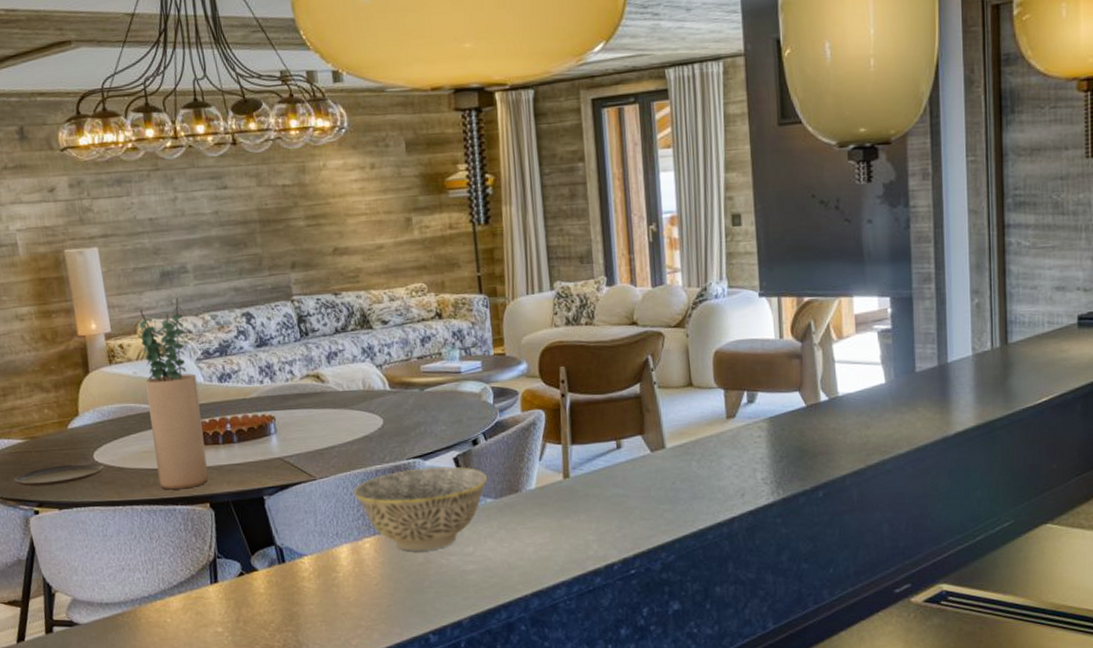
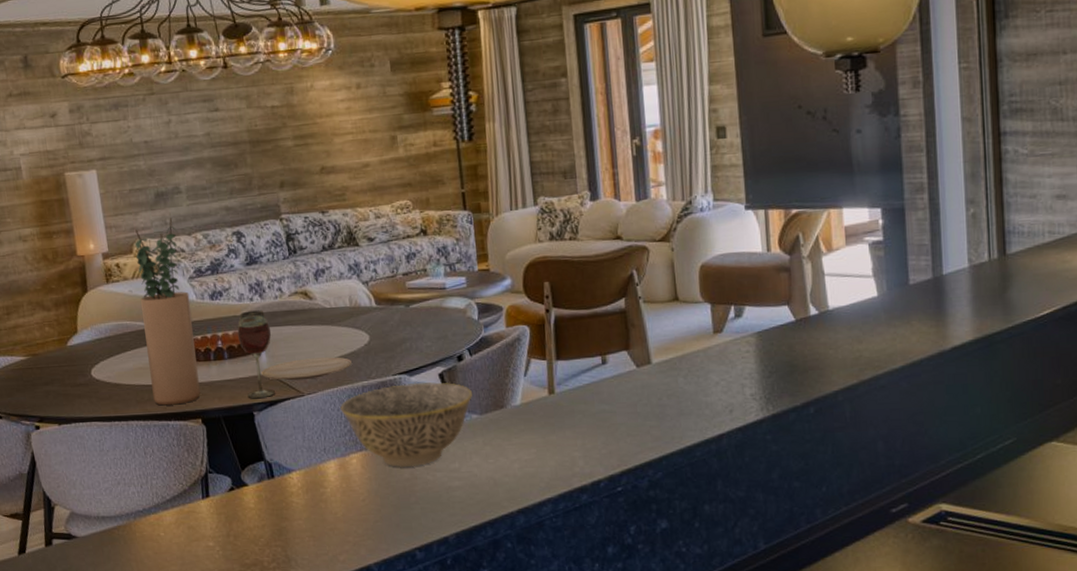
plate: present [14,462,105,487] -> none [16,379,102,403]
wineglass: none [246,393,286,483] -> present [237,310,275,399]
plate: none [271,440,365,465] -> present [260,357,352,381]

